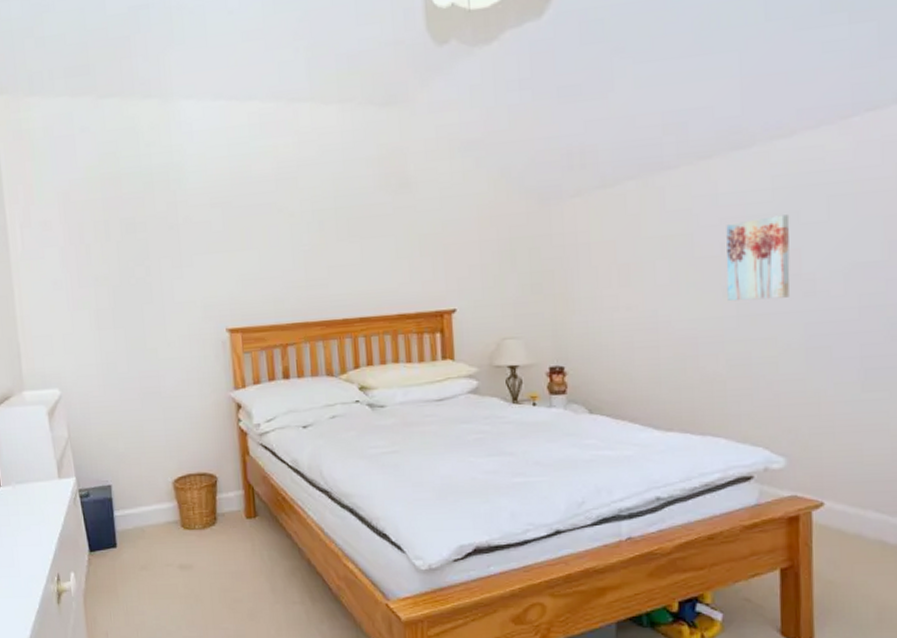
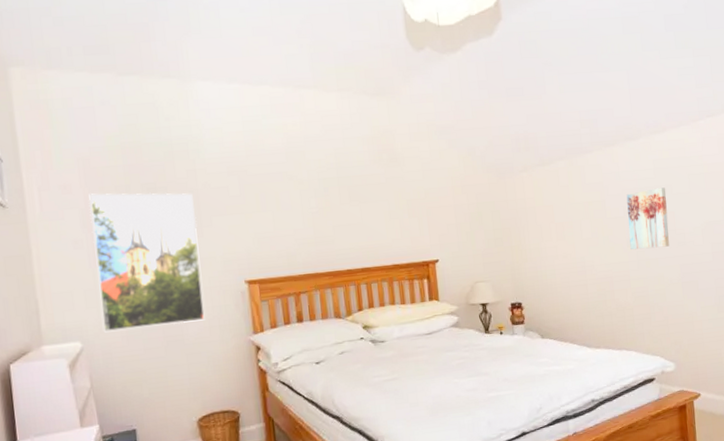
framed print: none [68,228,183,380] -> present [88,192,205,333]

